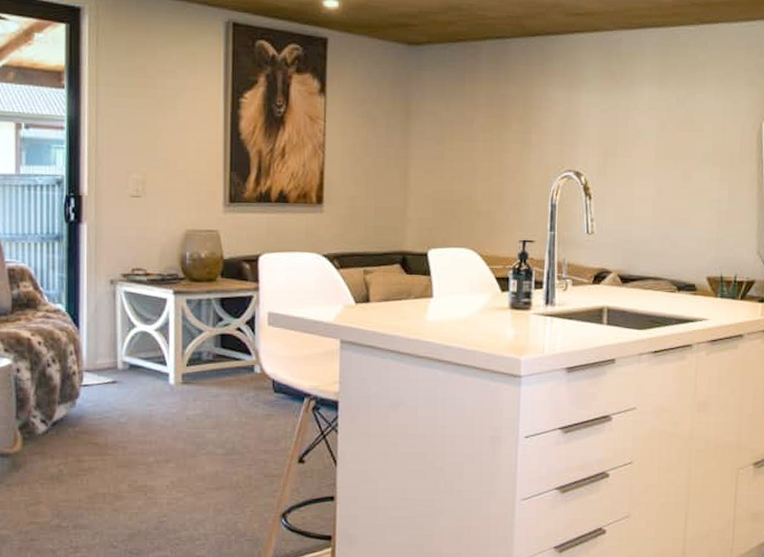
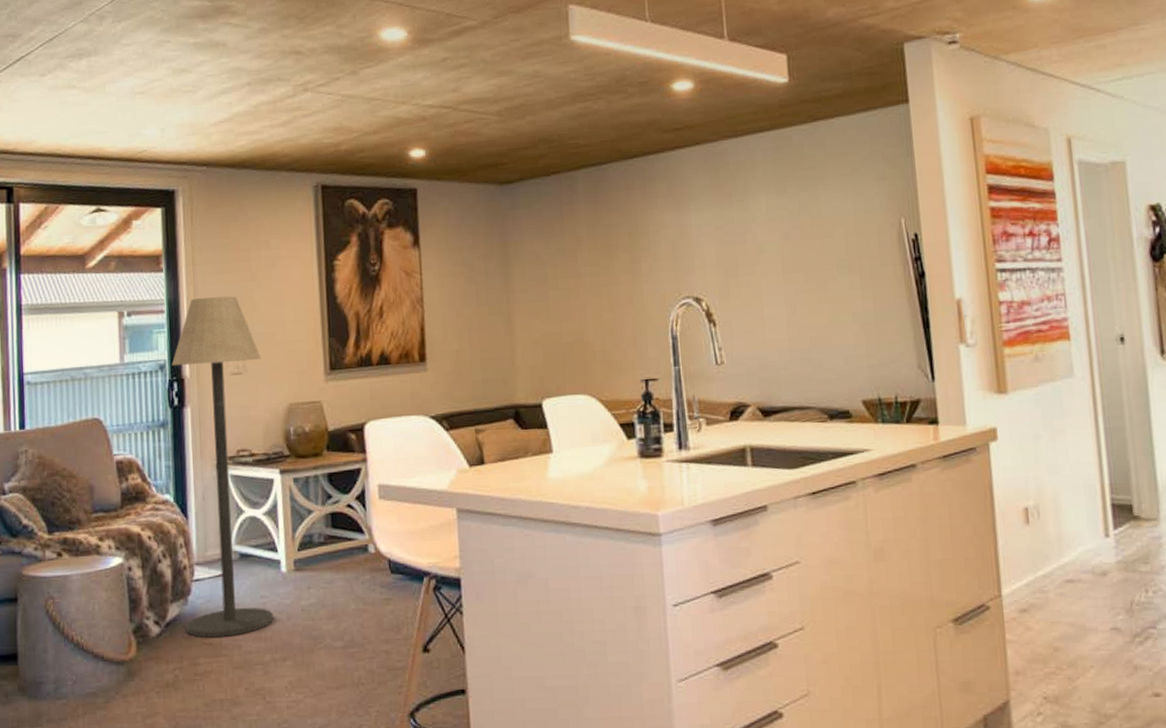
floor lamp: none [69,118,162,438] -> present [171,296,274,638]

